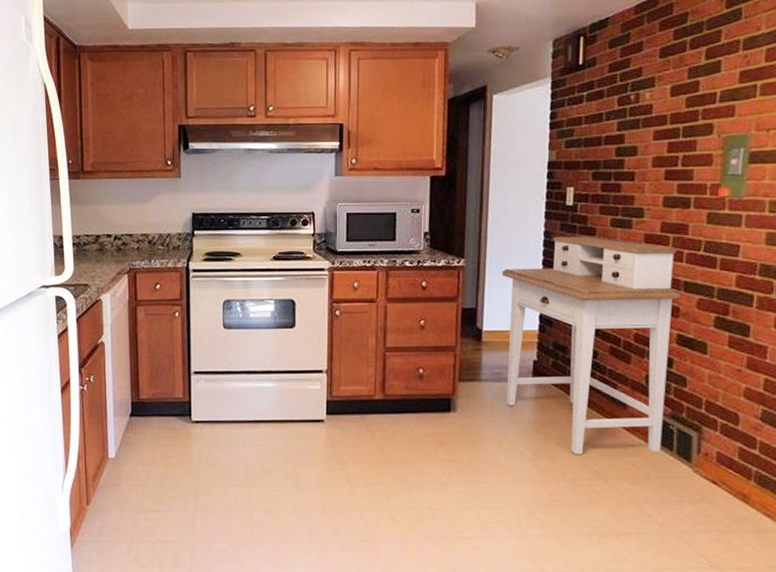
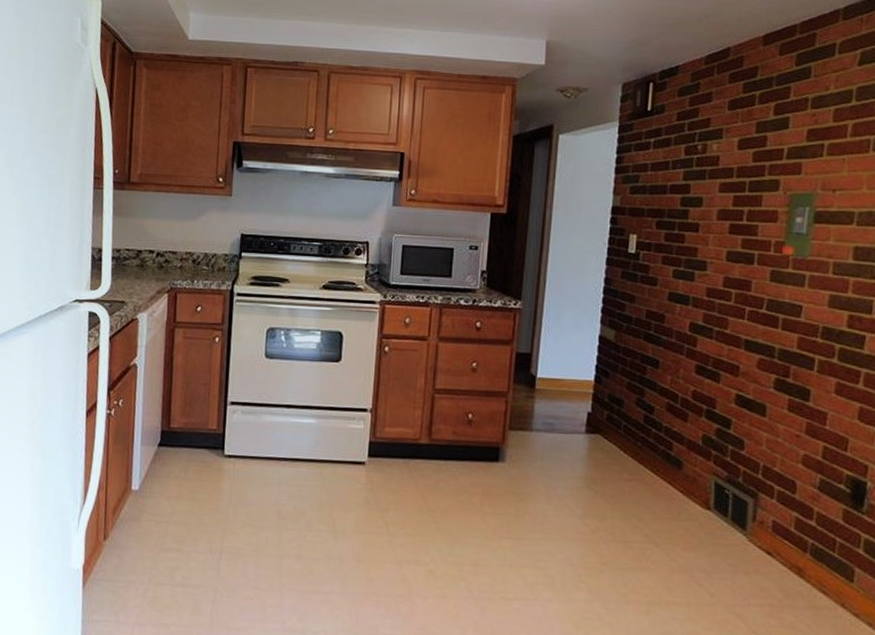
desk: present [502,236,682,454] -> none [557,283,742,518]

